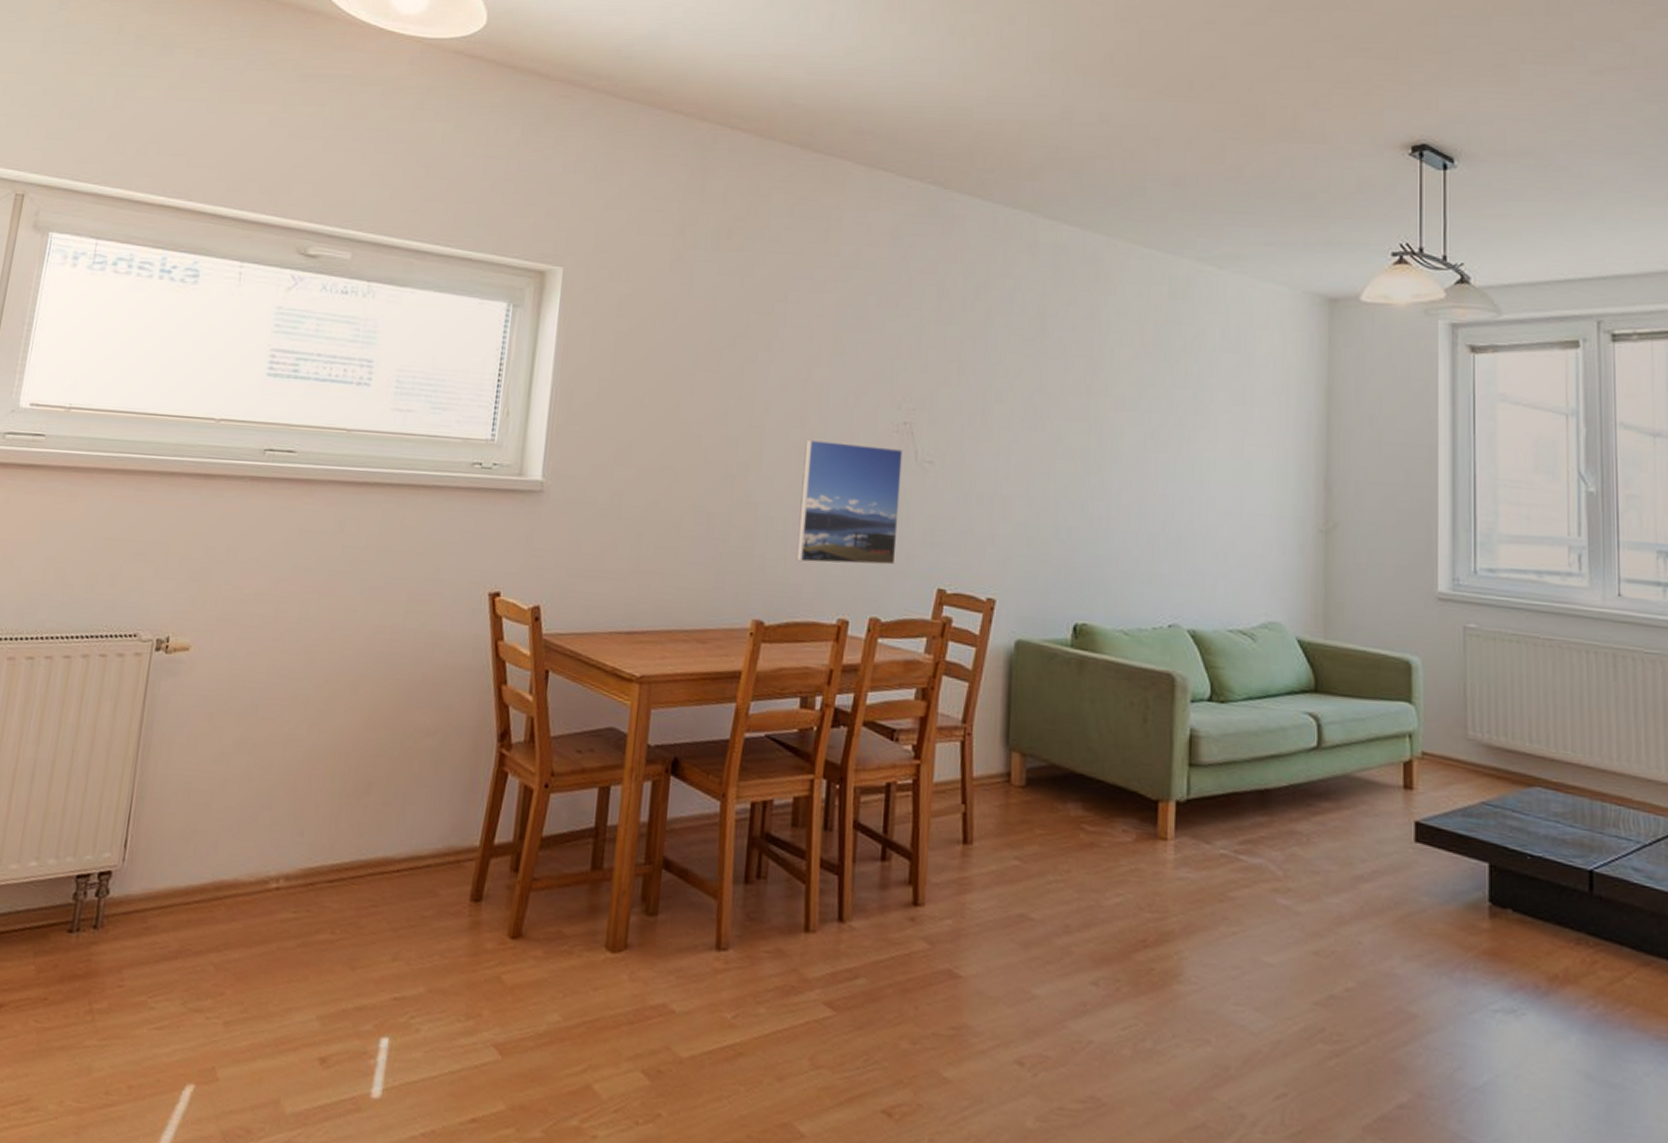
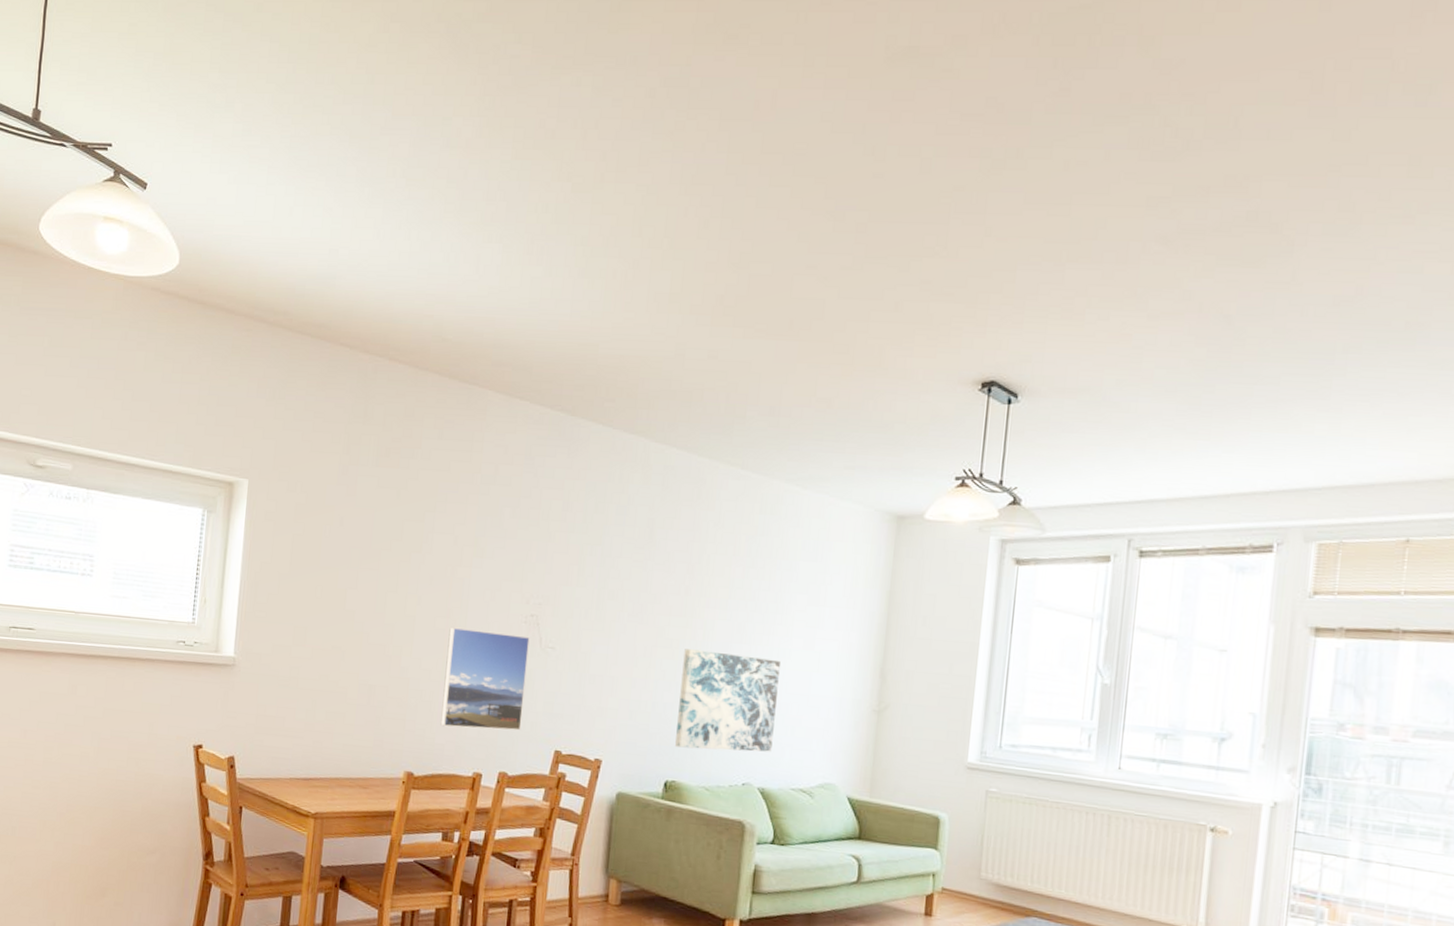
wall art: none [1084,460,1205,585] -> present [675,649,780,752]

